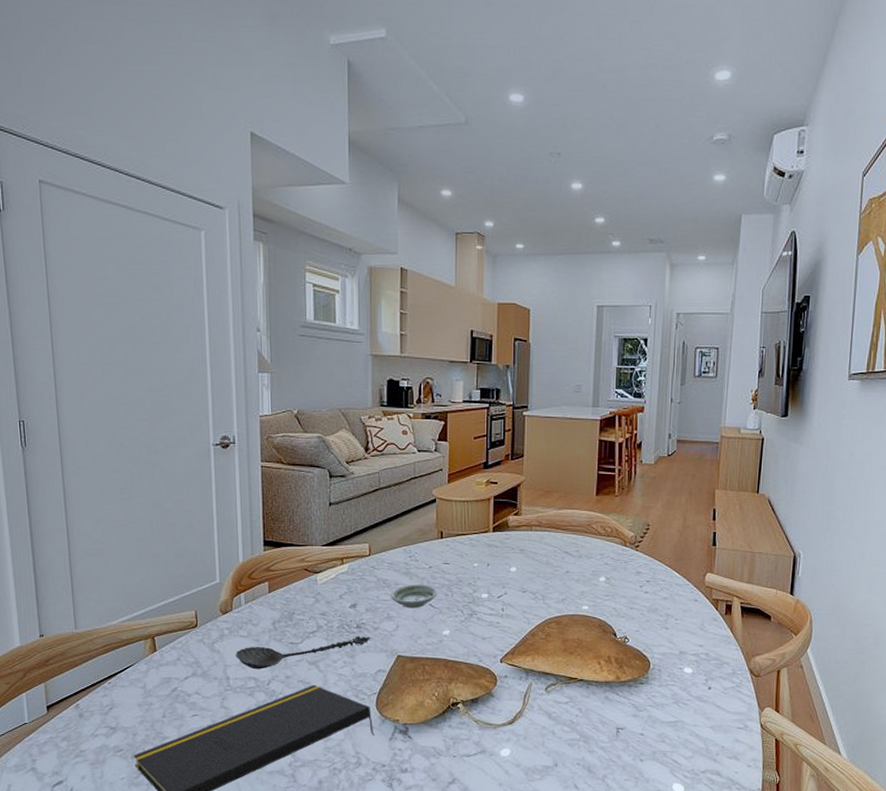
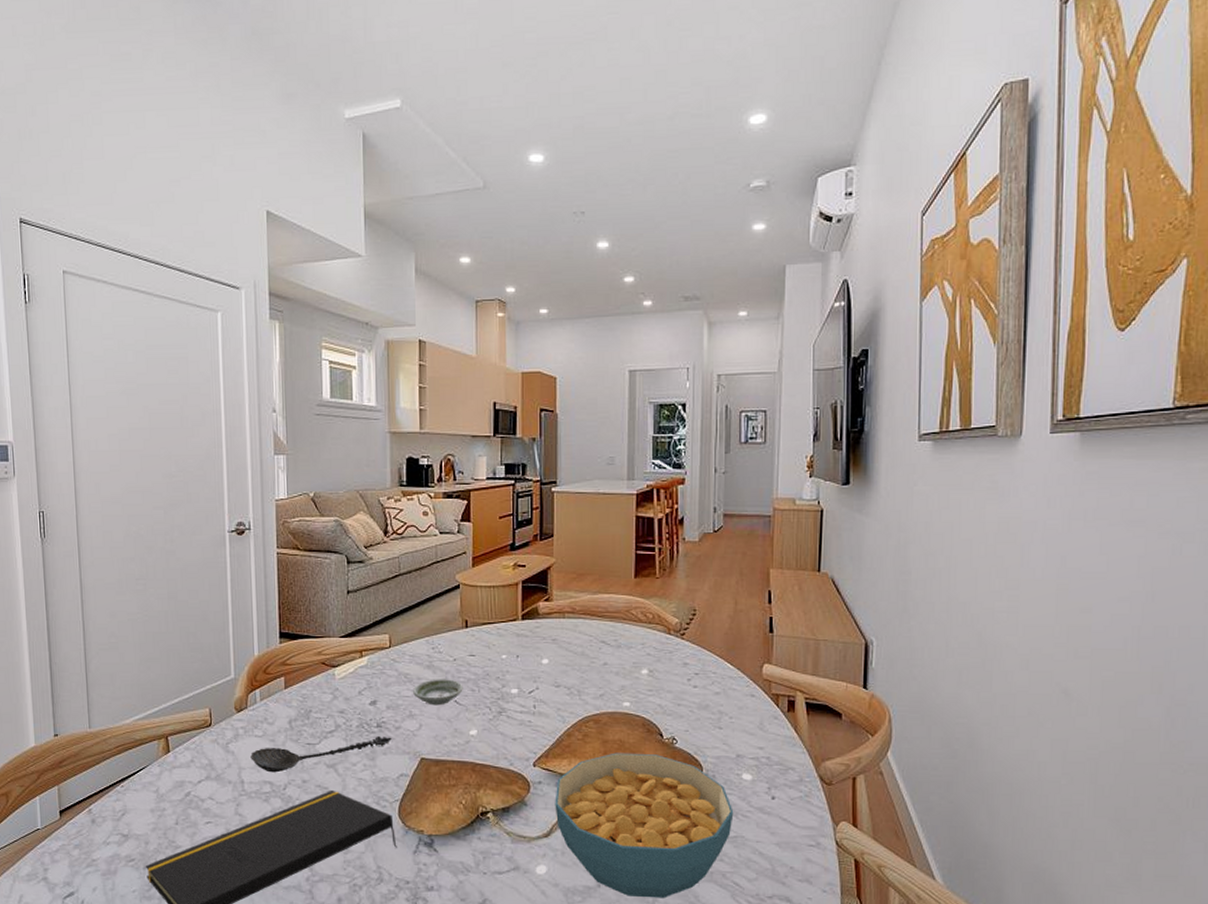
cereal bowl: none [519,650,676,775] -> present [555,752,734,899]

